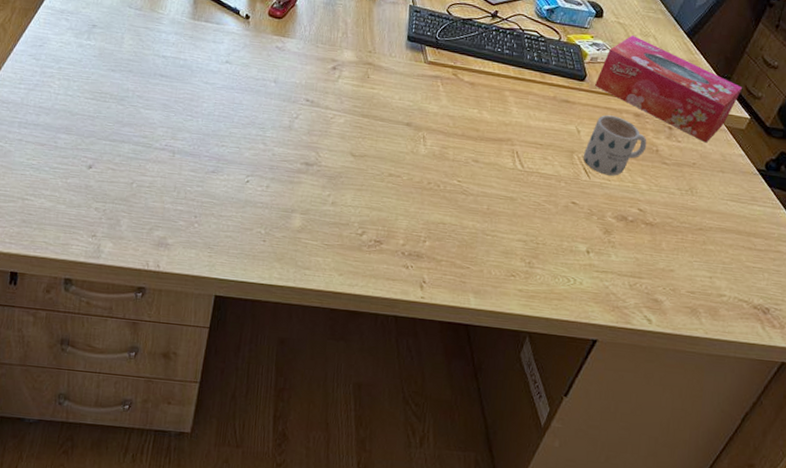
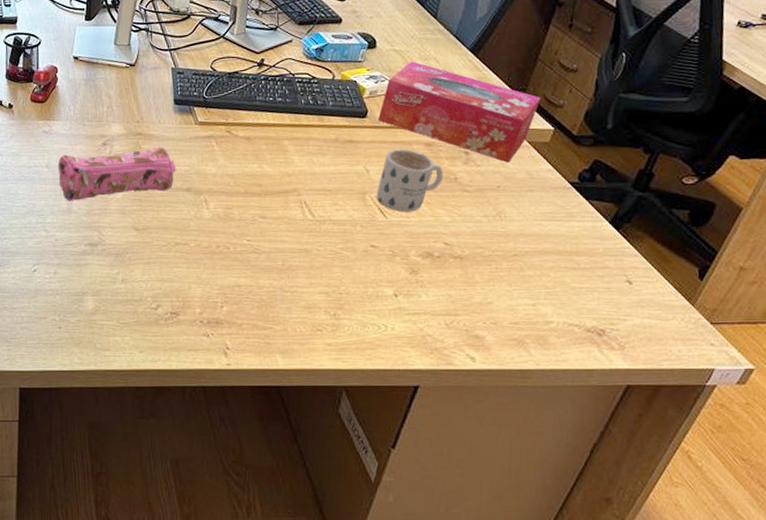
pencil case: none [284,72,401,123] -> present [57,146,177,201]

